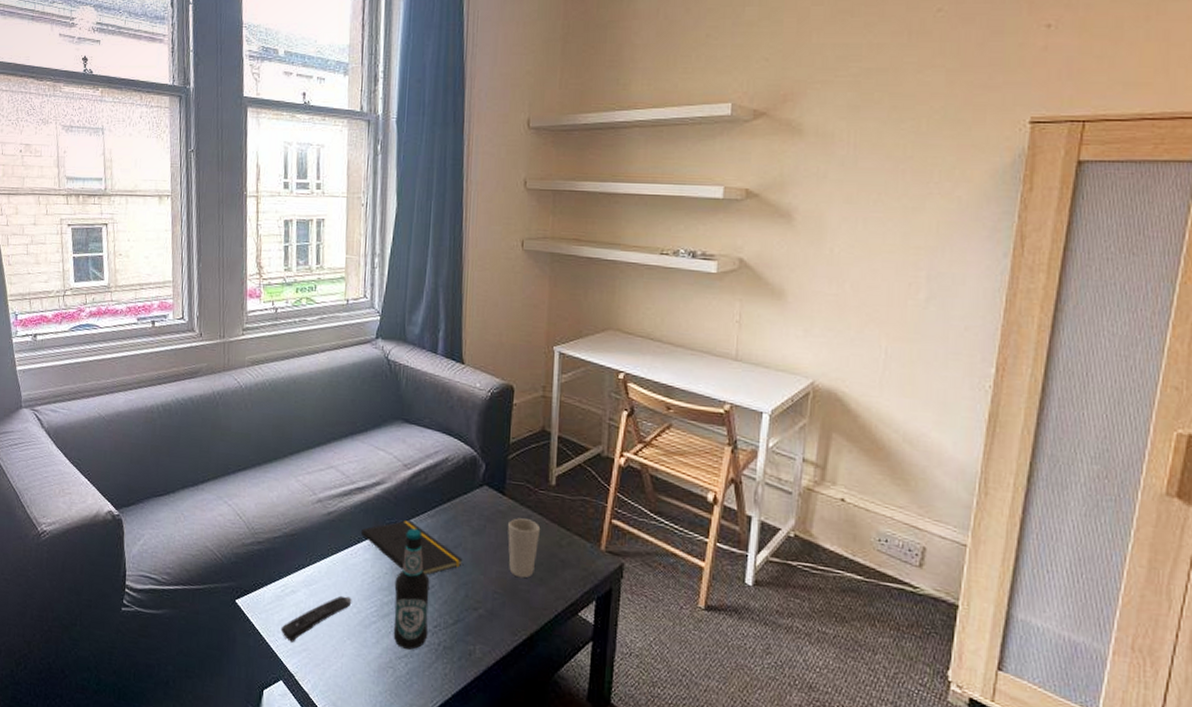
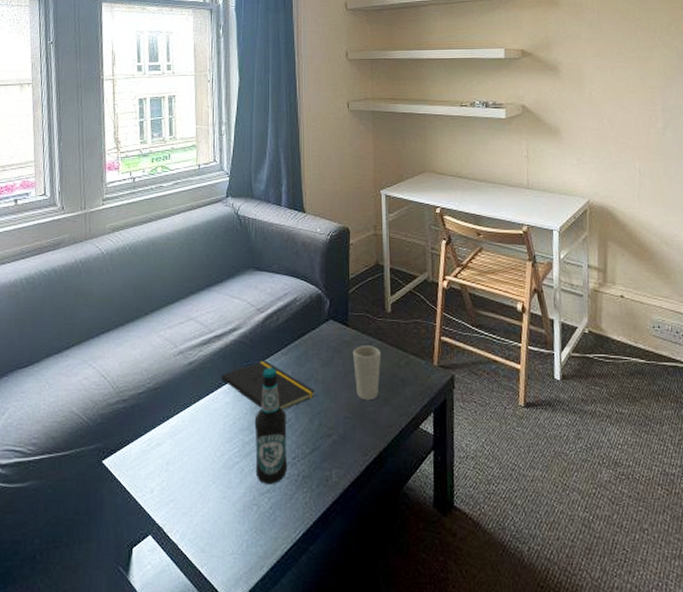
remote control: present [280,595,352,643] -> none [147,441,215,495]

